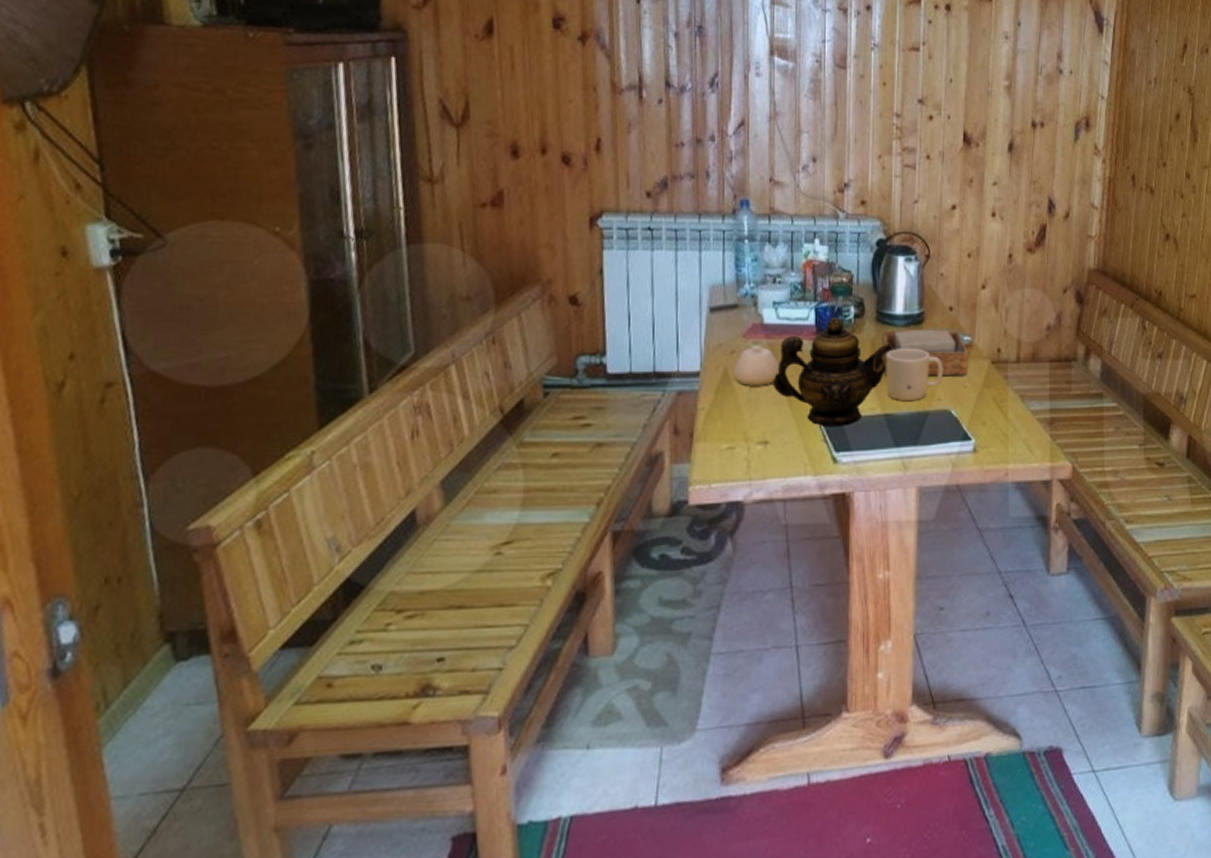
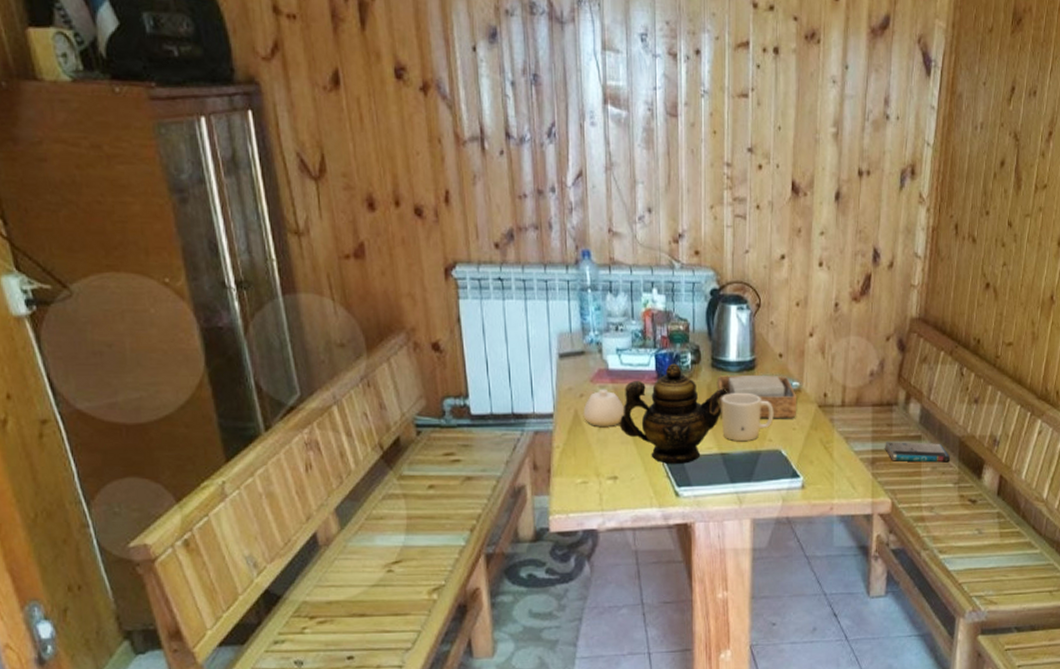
book: none [1064,400,1134,422] -> present [885,442,950,463]

